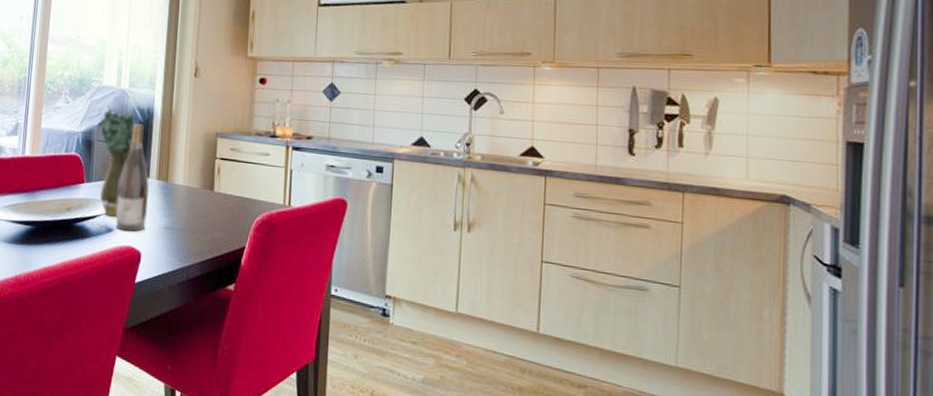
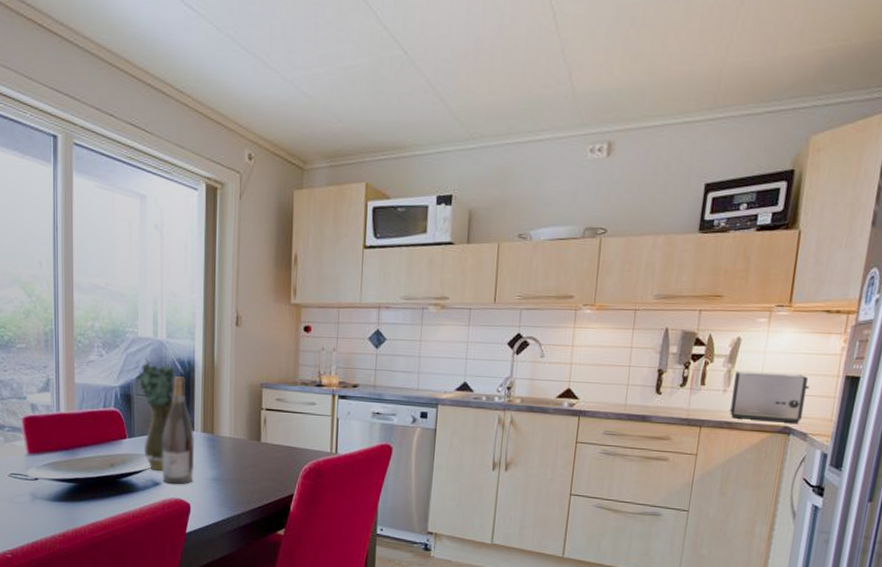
toaster: none [714,133,805,192] -> present [729,371,809,423]

